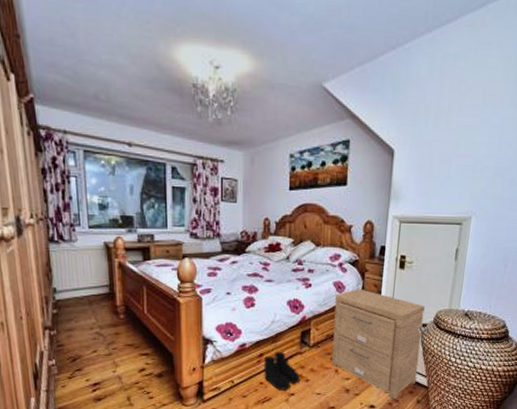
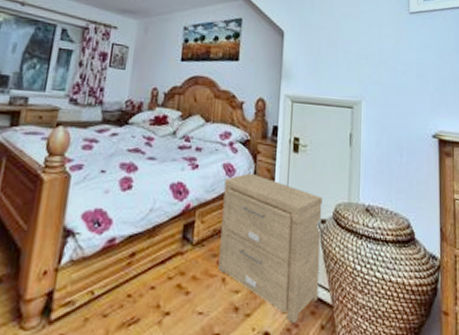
boots: present [263,351,301,390] -> none [133,249,179,306]

